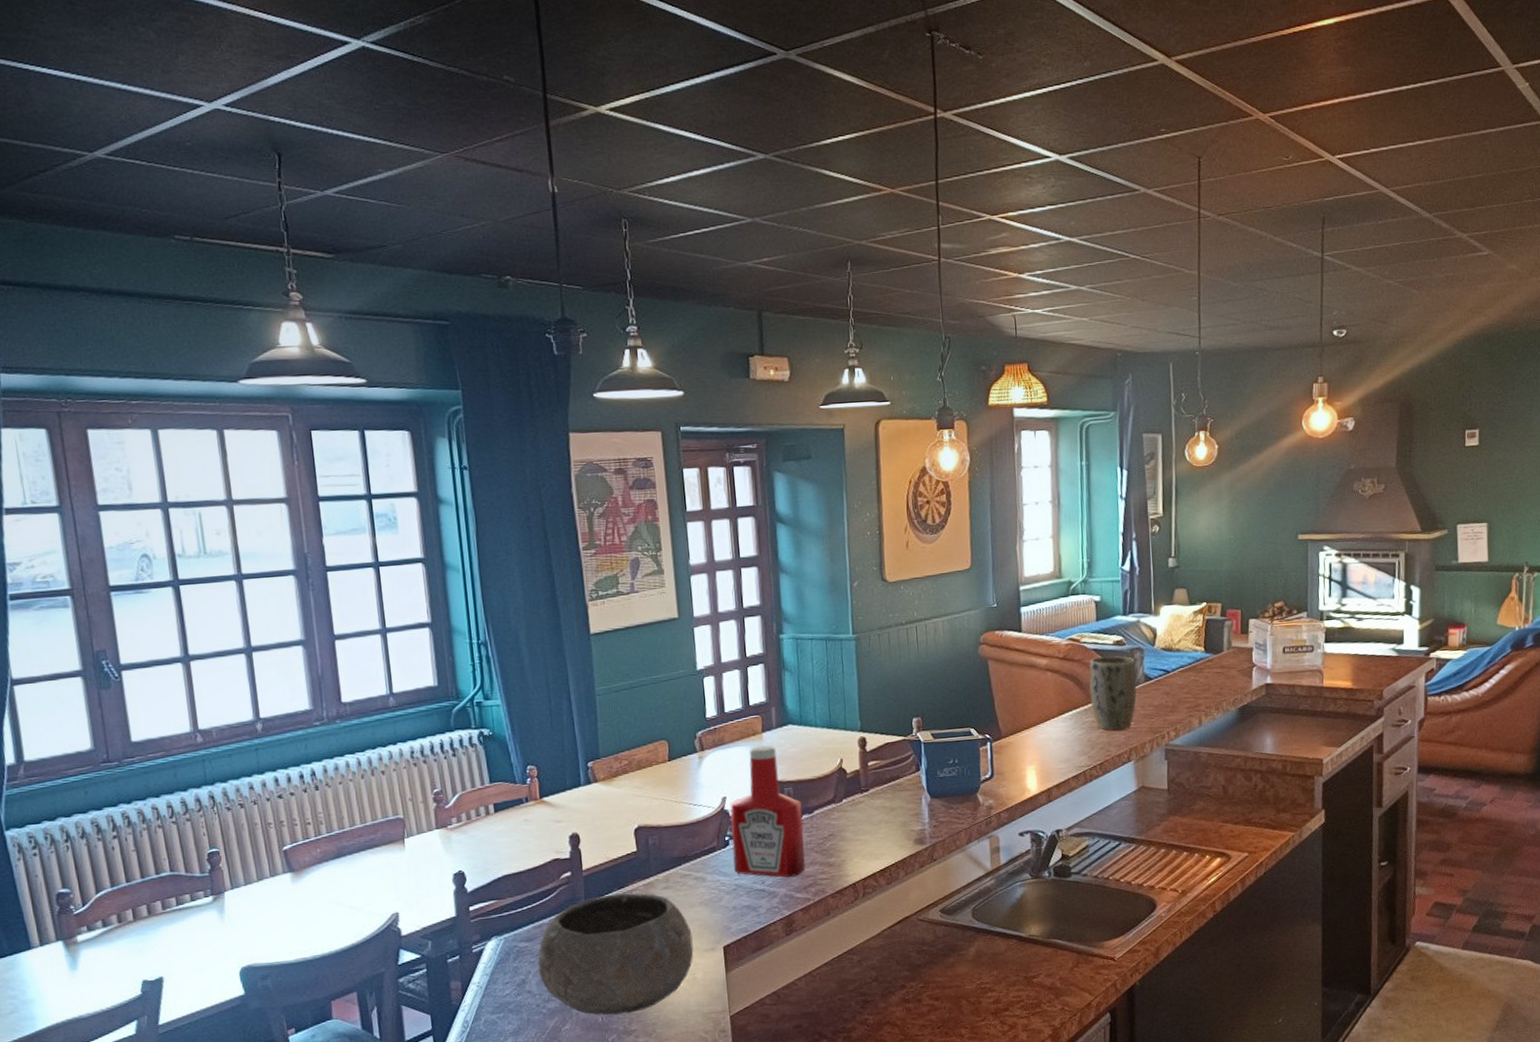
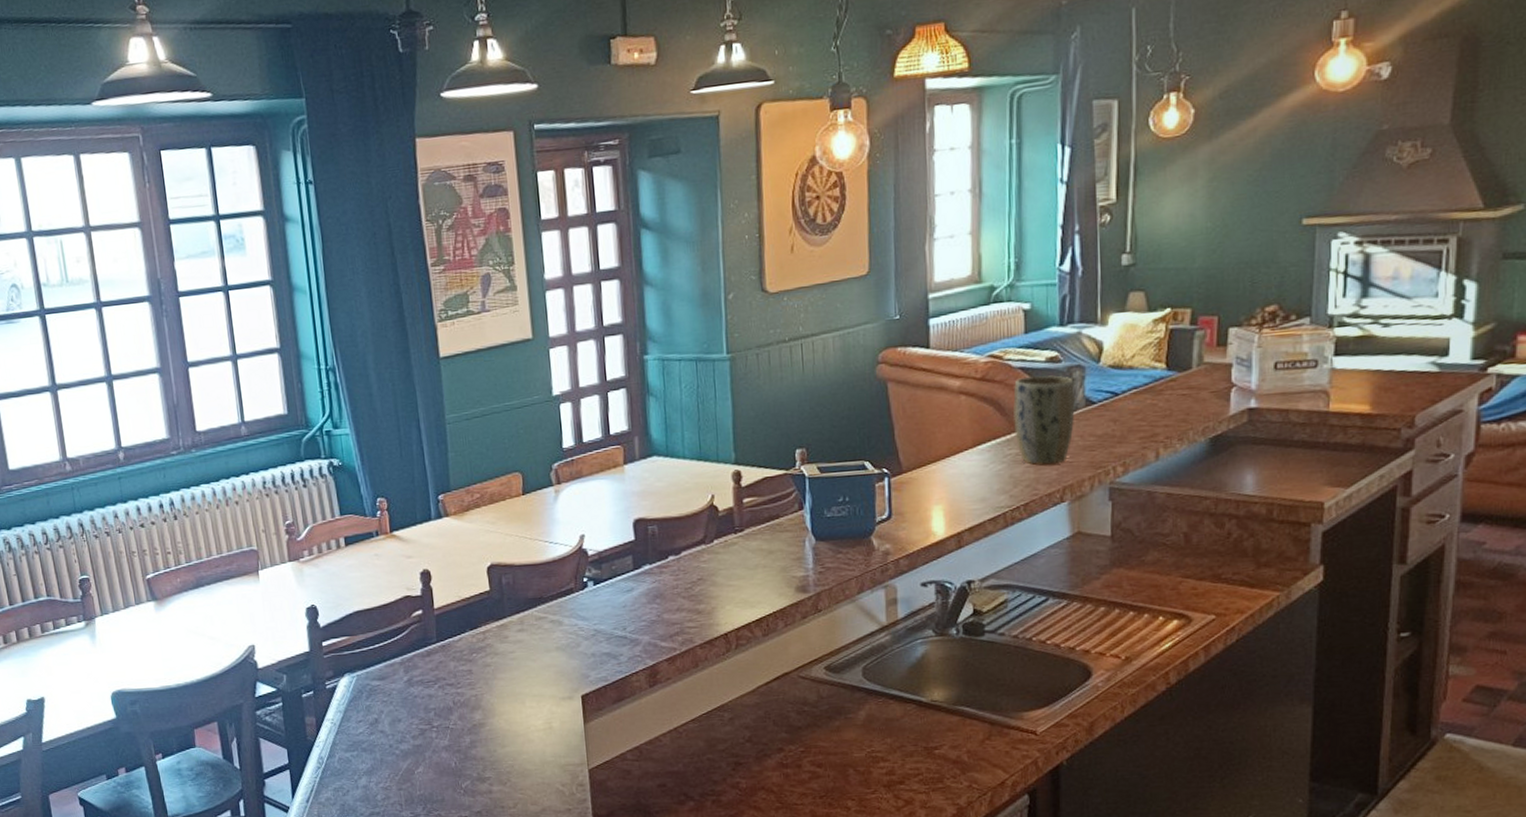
bowl: present [538,893,694,1015] -> none [390,634,550,761]
ketchup bottle: present [730,744,806,878] -> none [588,477,672,624]

